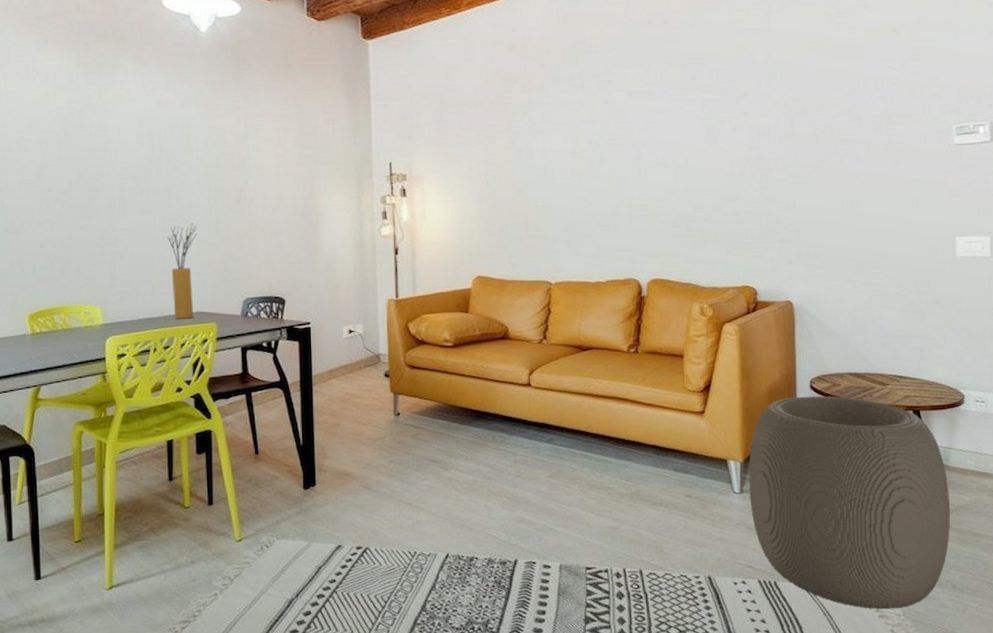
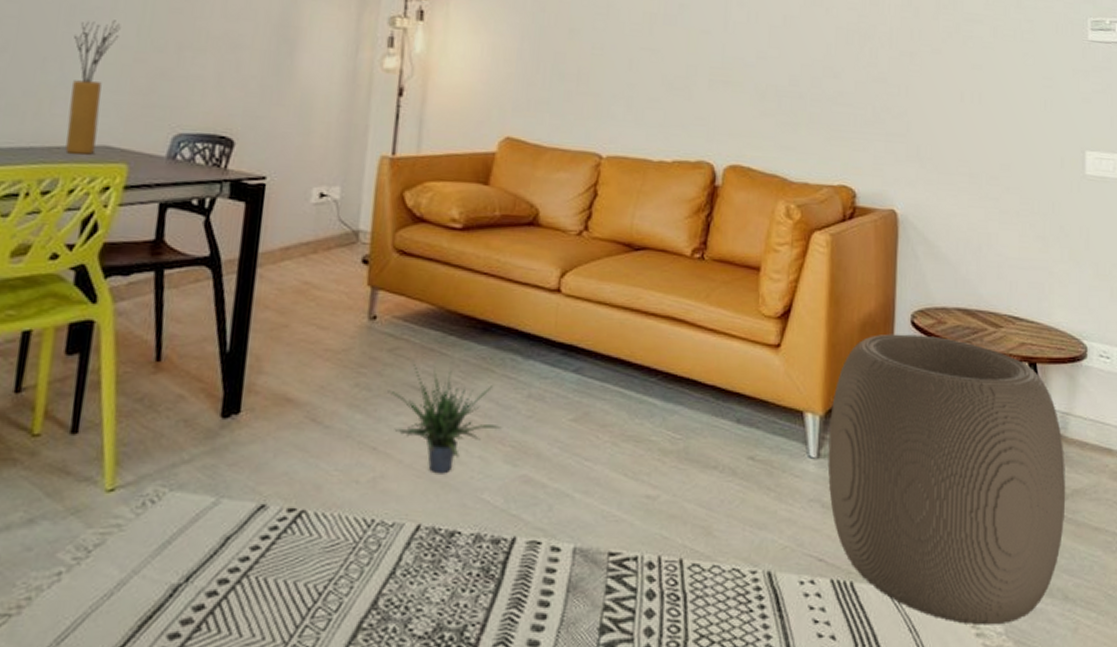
potted plant: none [414,442,499,518] -> present [387,361,503,472]

